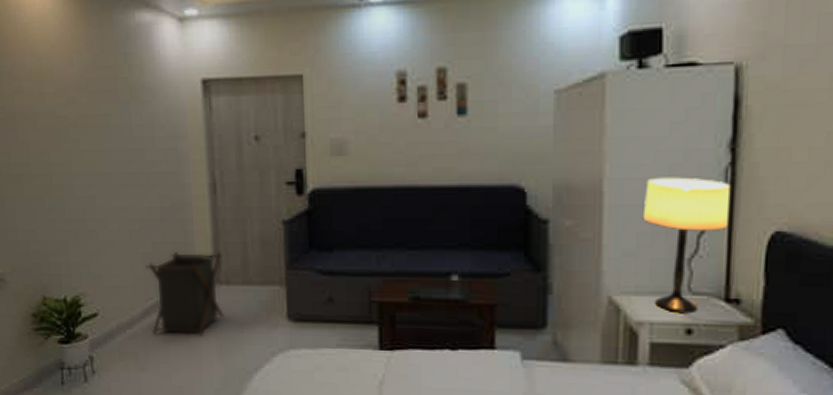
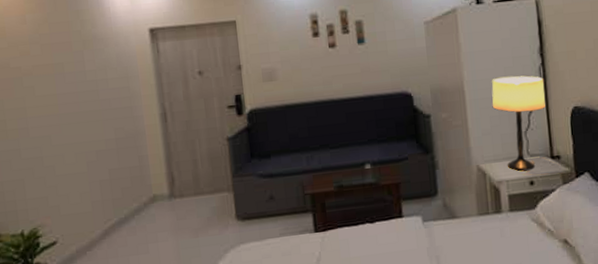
laundry basket: present [145,250,224,336] -> none [103,169,180,253]

